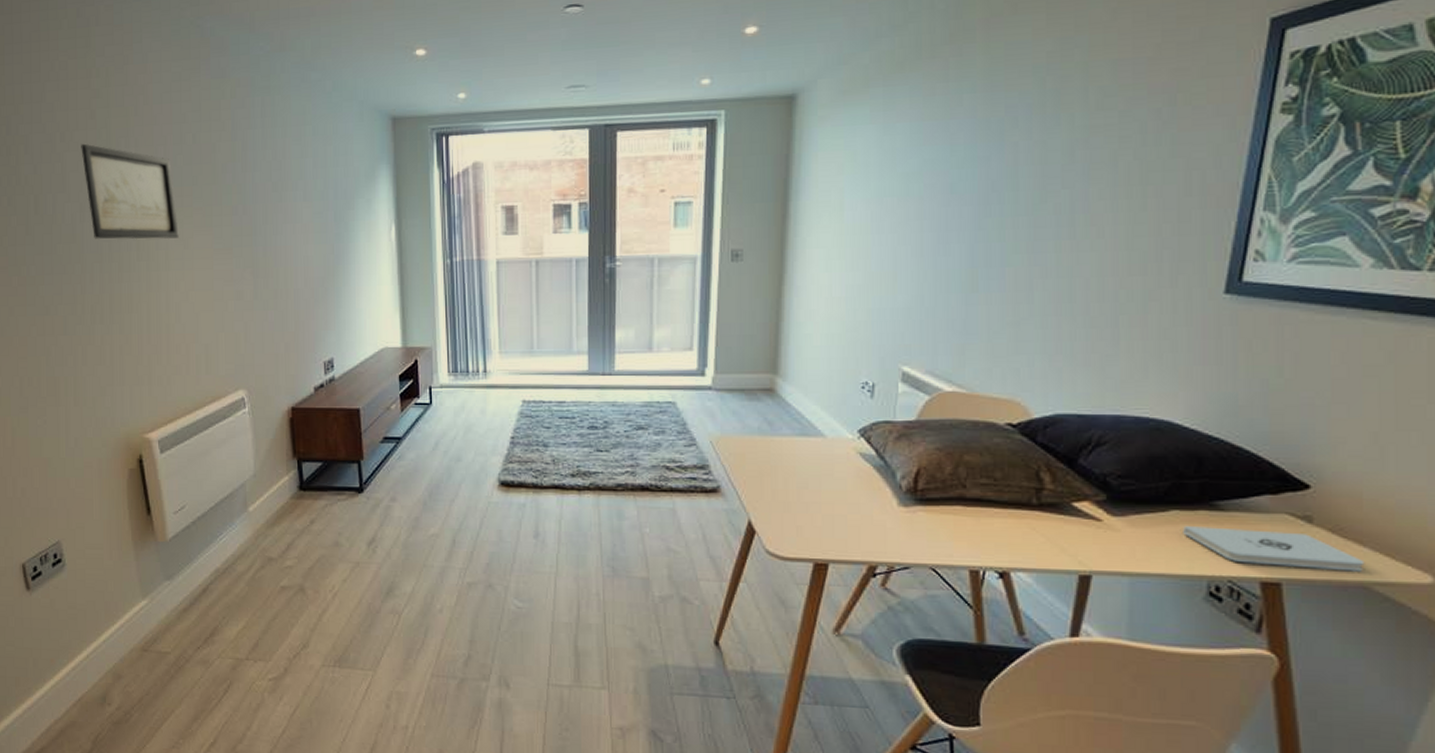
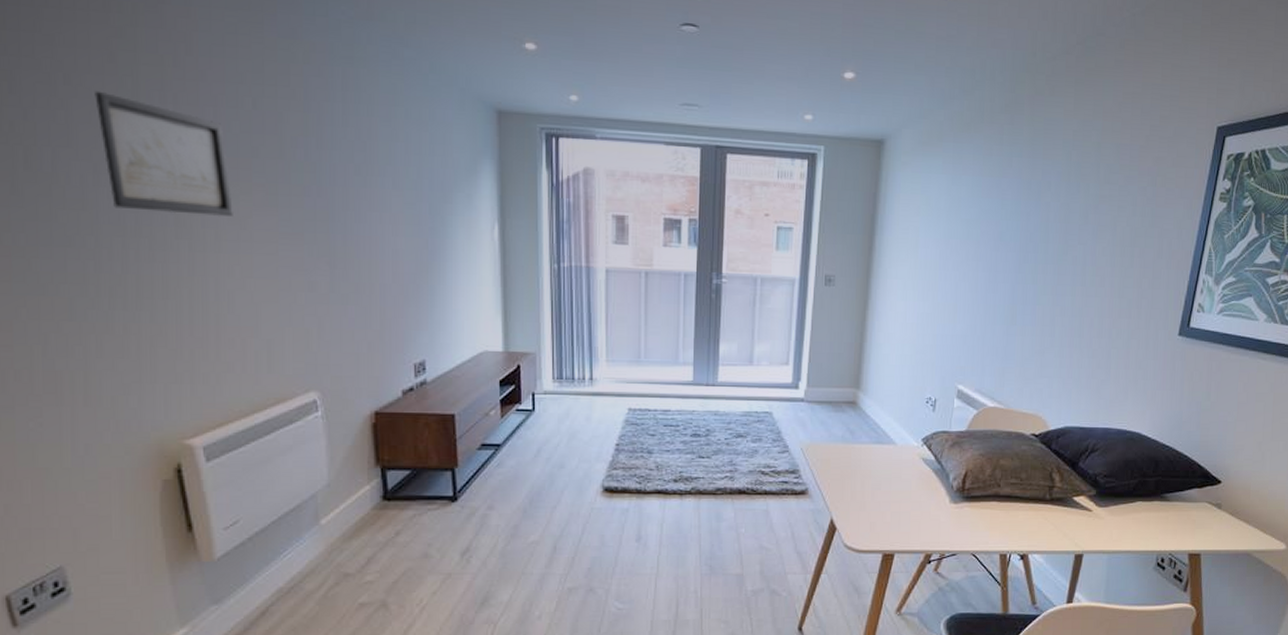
notepad: present [1183,526,1365,572] -> none [1143,513,1249,543]

